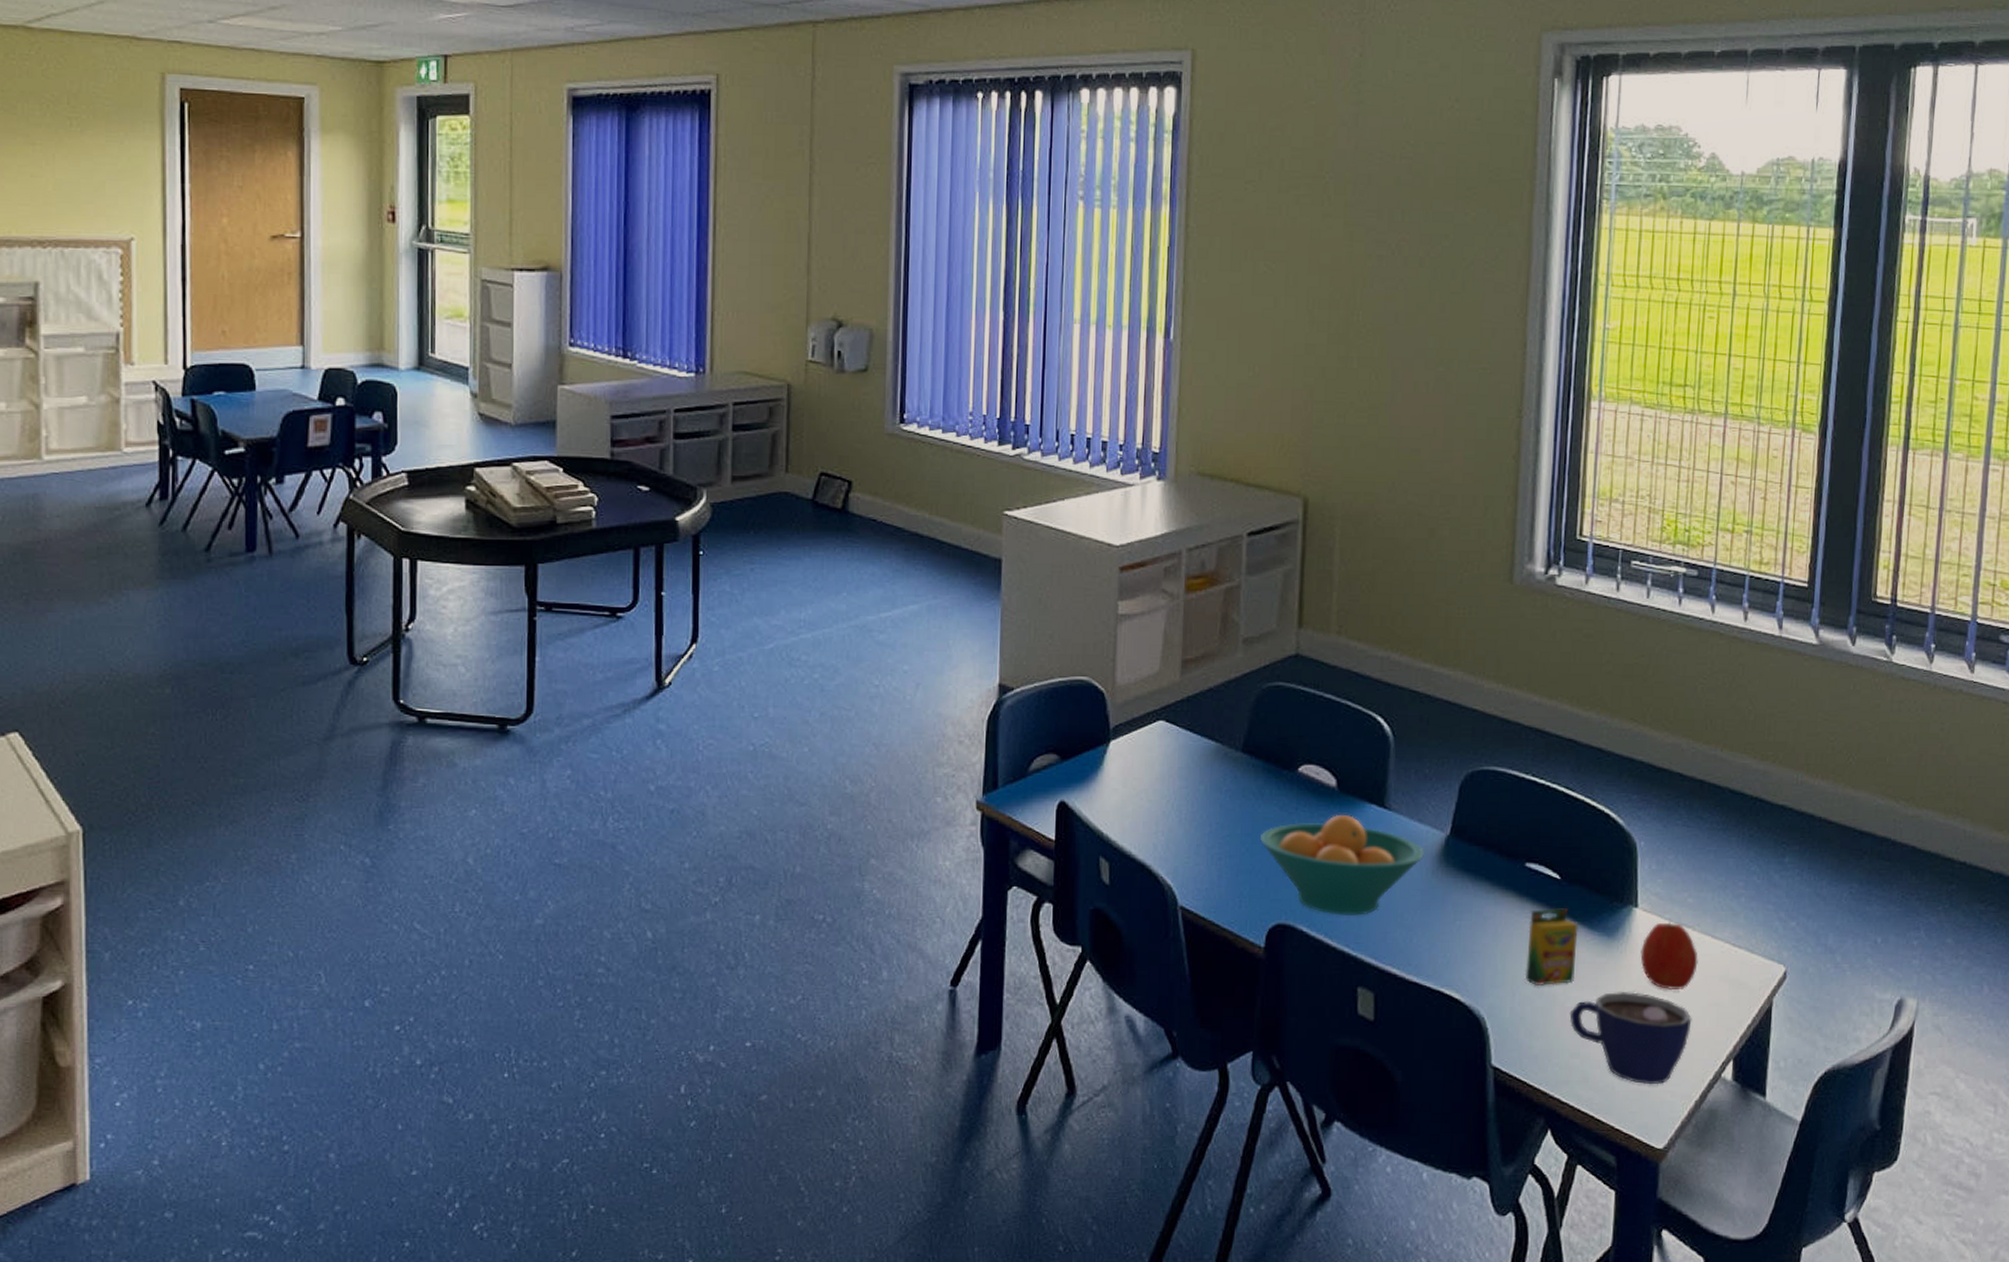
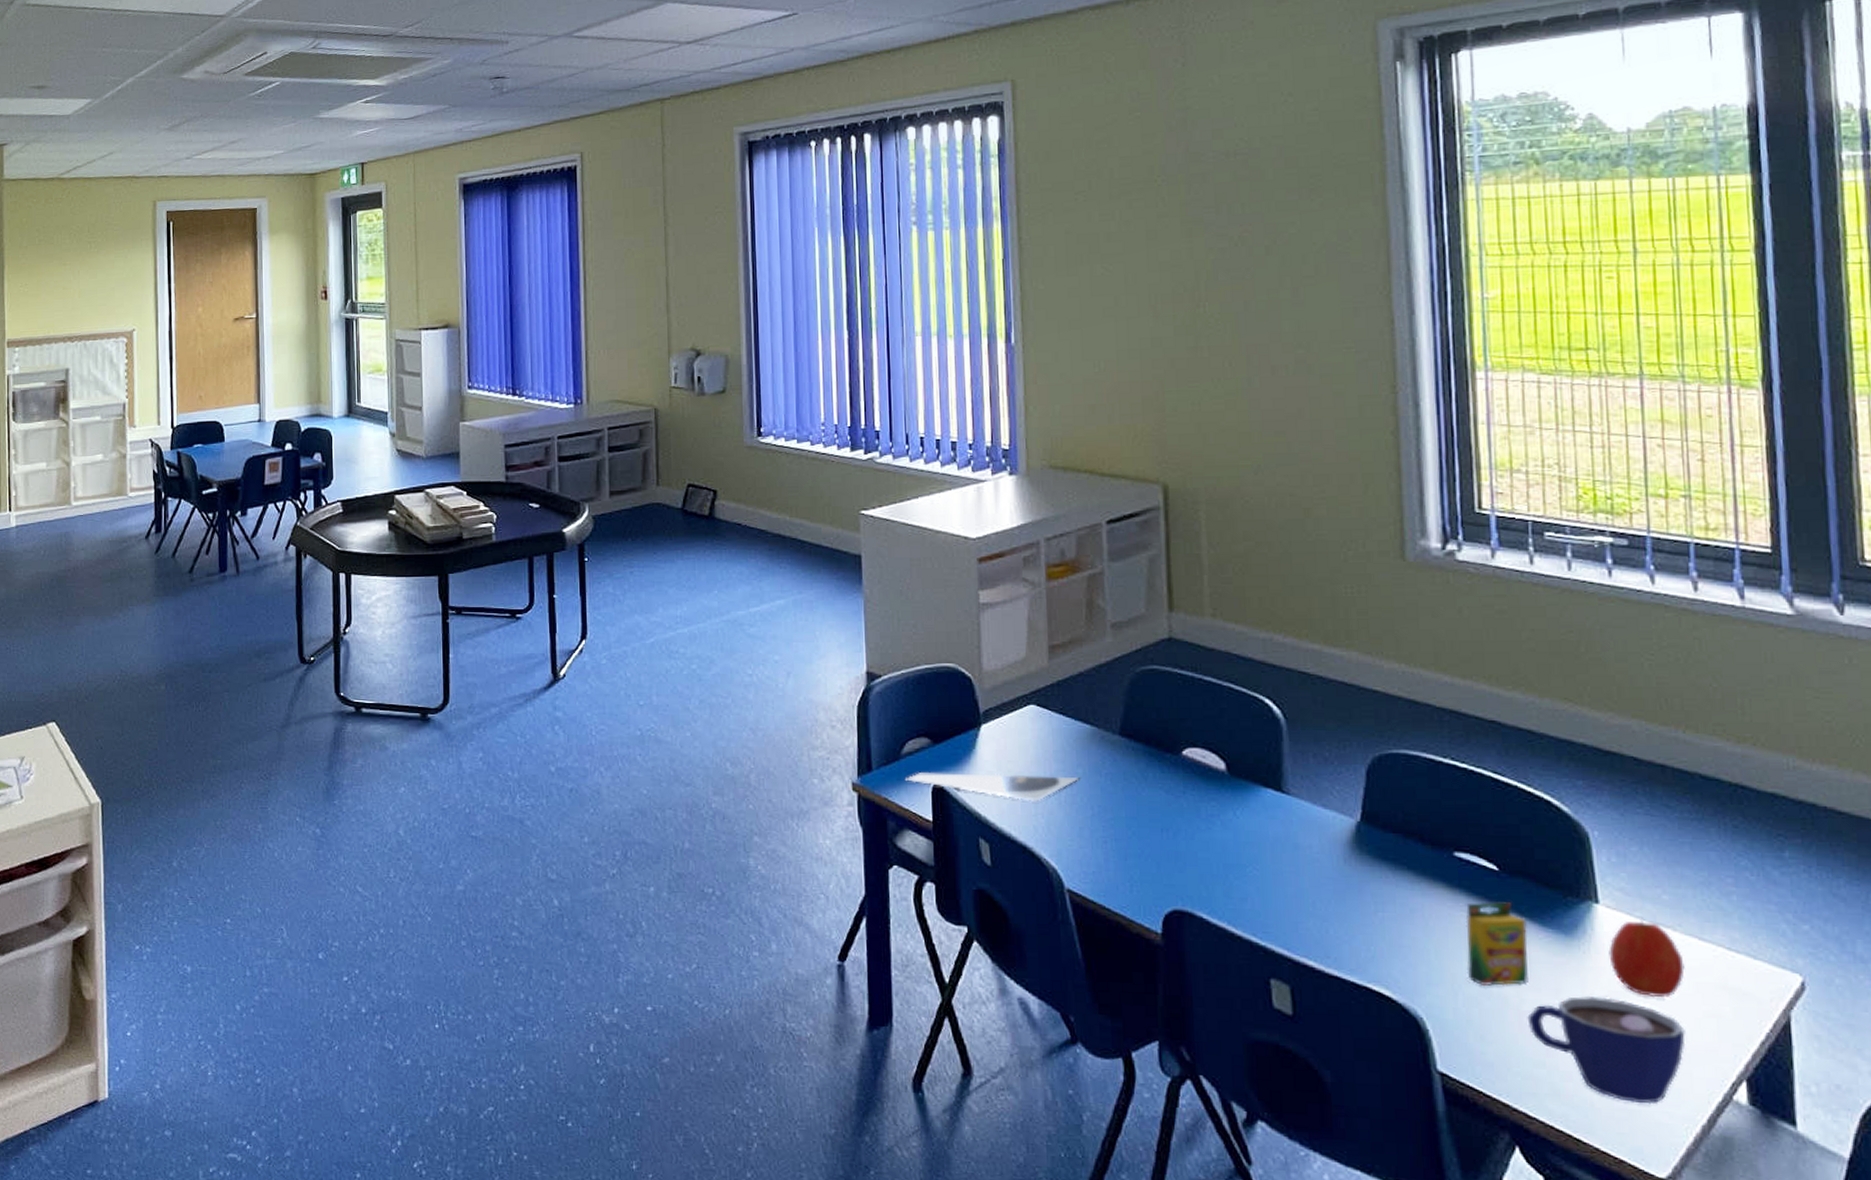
plate: none [1031,790,1201,819] -> present [906,773,1080,801]
fruit bowl: present [1260,815,1424,916] -> none [1147,799,1332,904]

